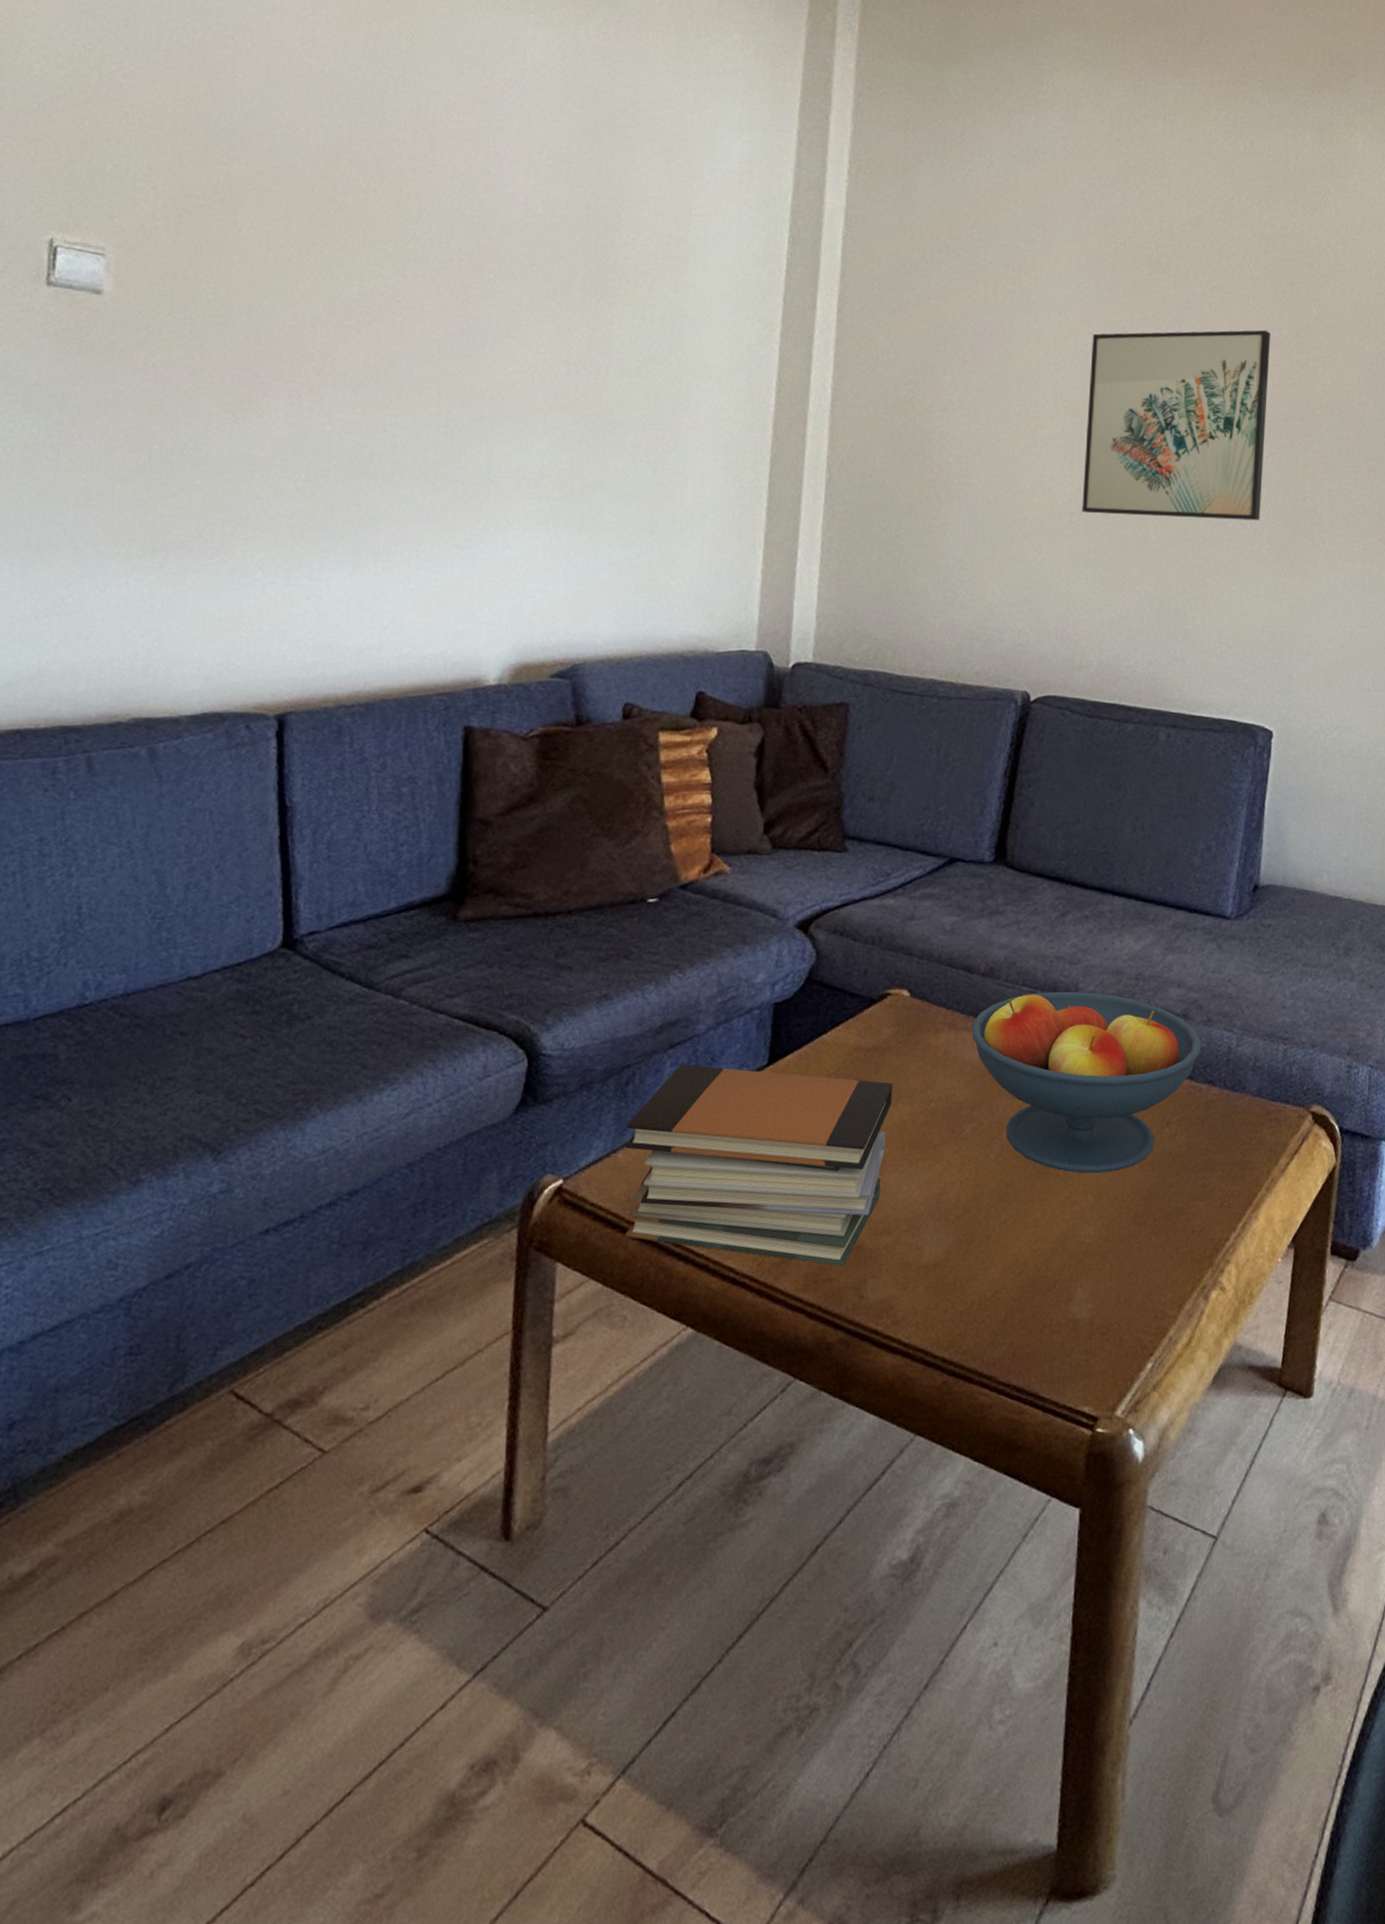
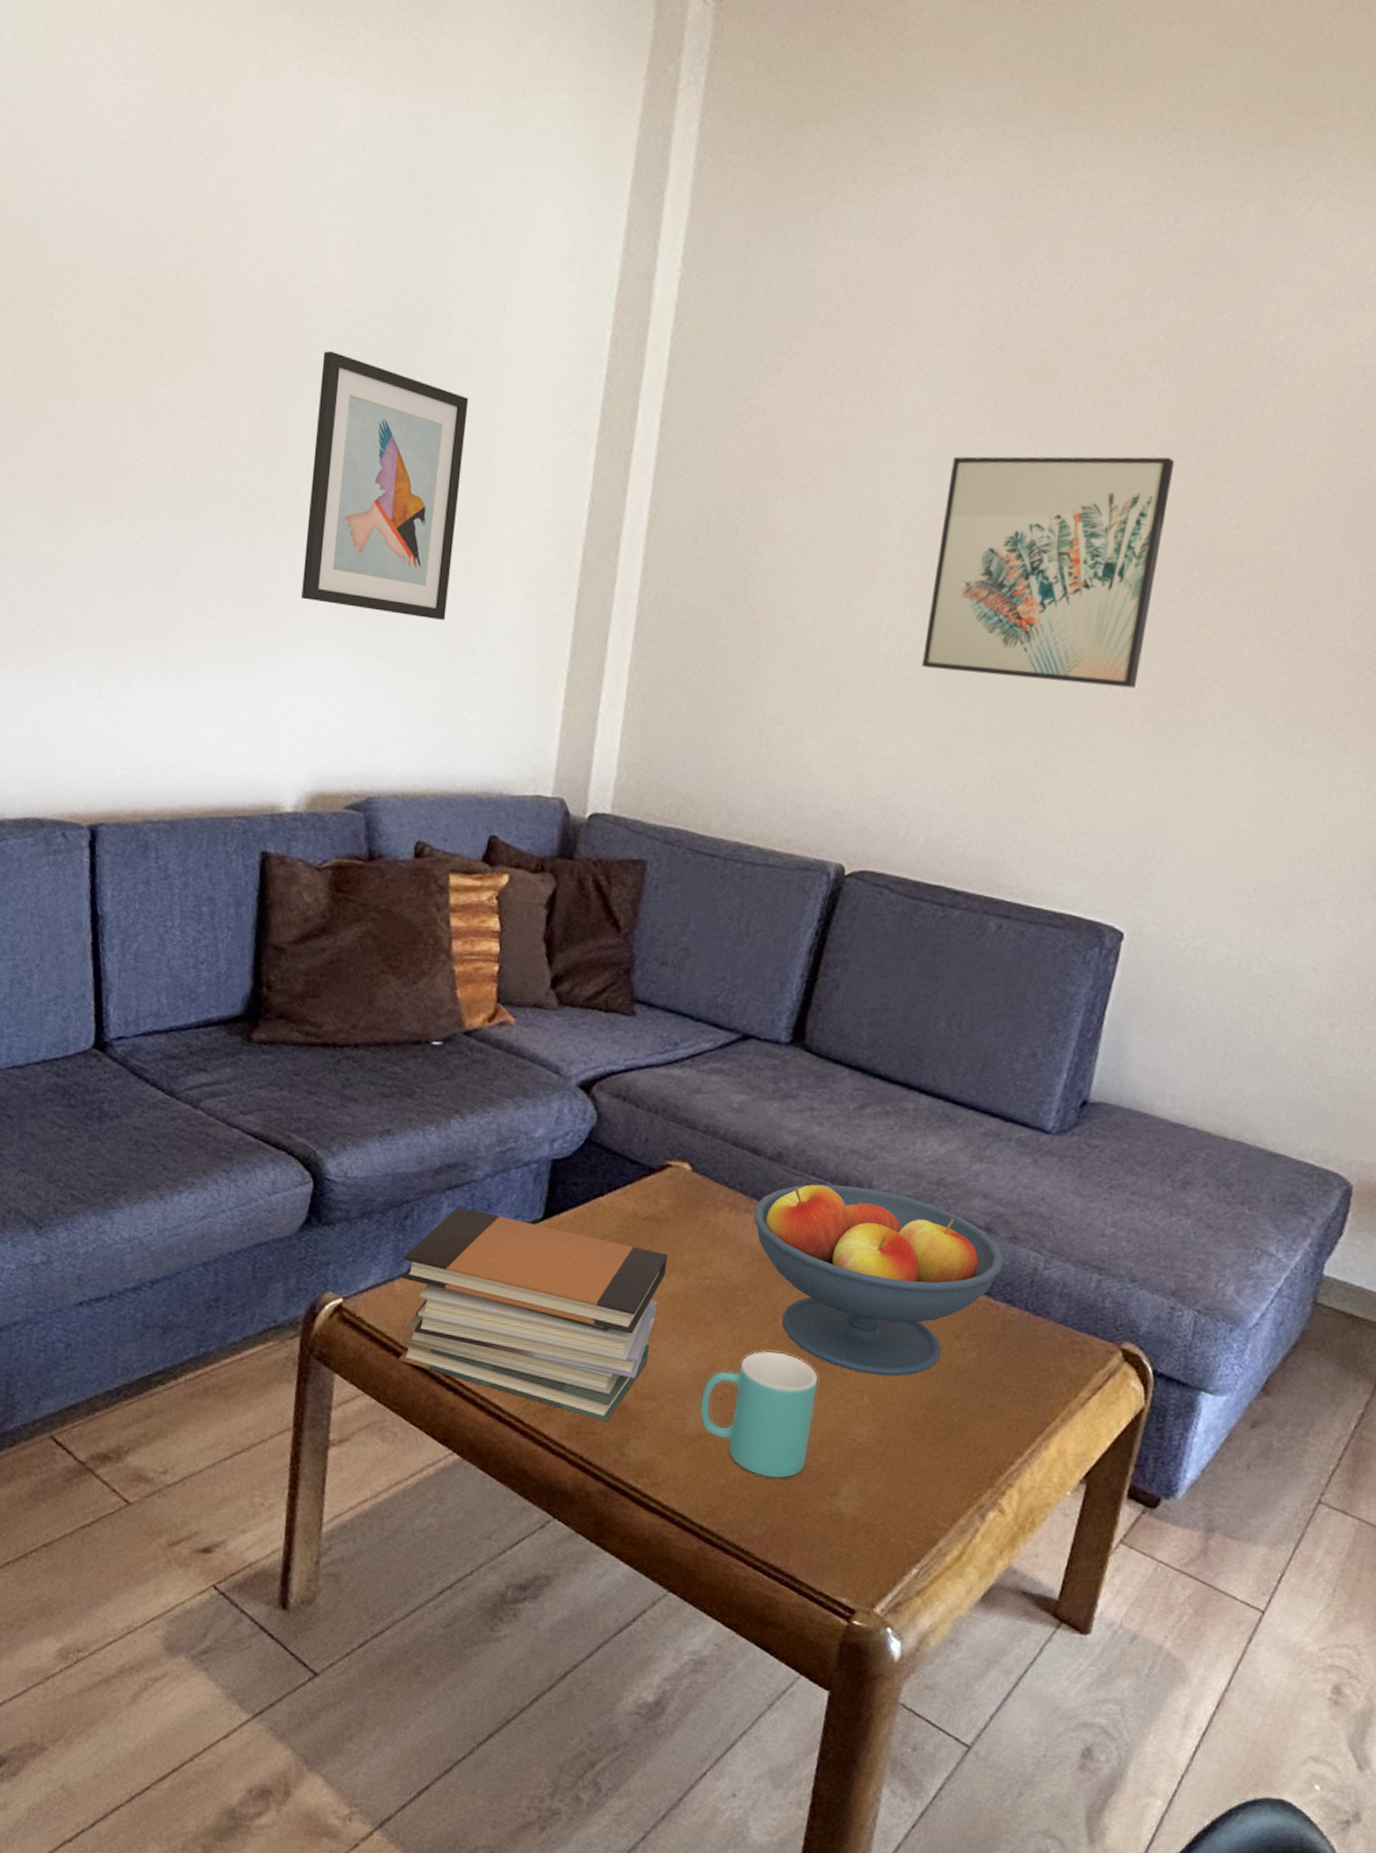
wall art: none [500,252,659,493] -> present [301,350,469,620]
mug: none [934,1165,1044,1296] -> present [700,1350,819,1479]

